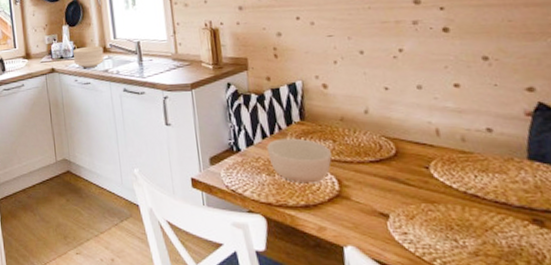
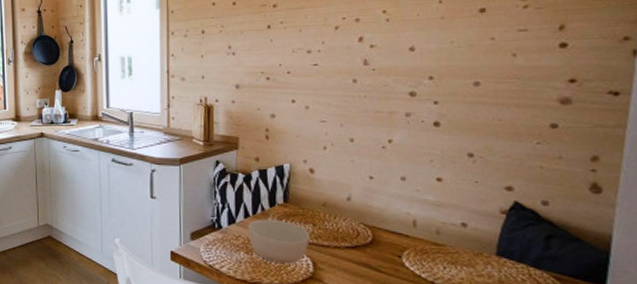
bowl: present [72,45,104,68] -> none [63,113,95,135]

